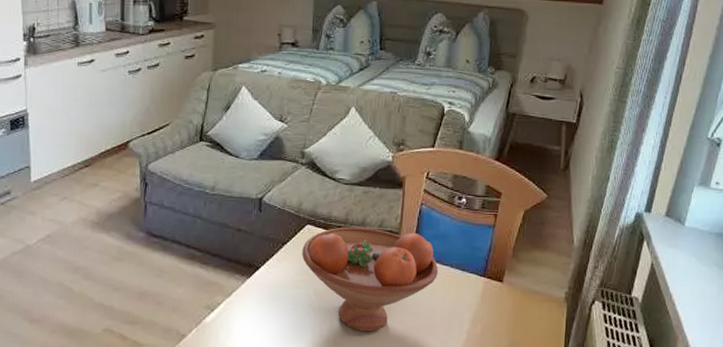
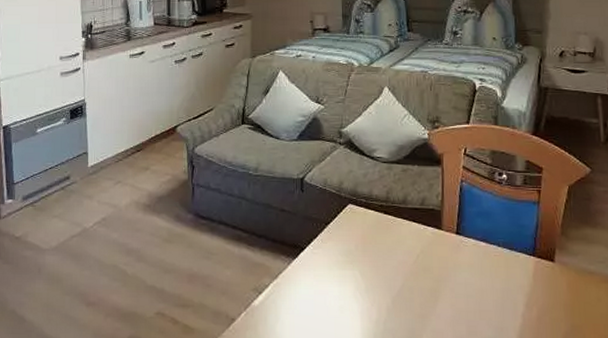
fruit bowl: present [302,227,439,332] -> none [345,206,486,316]

